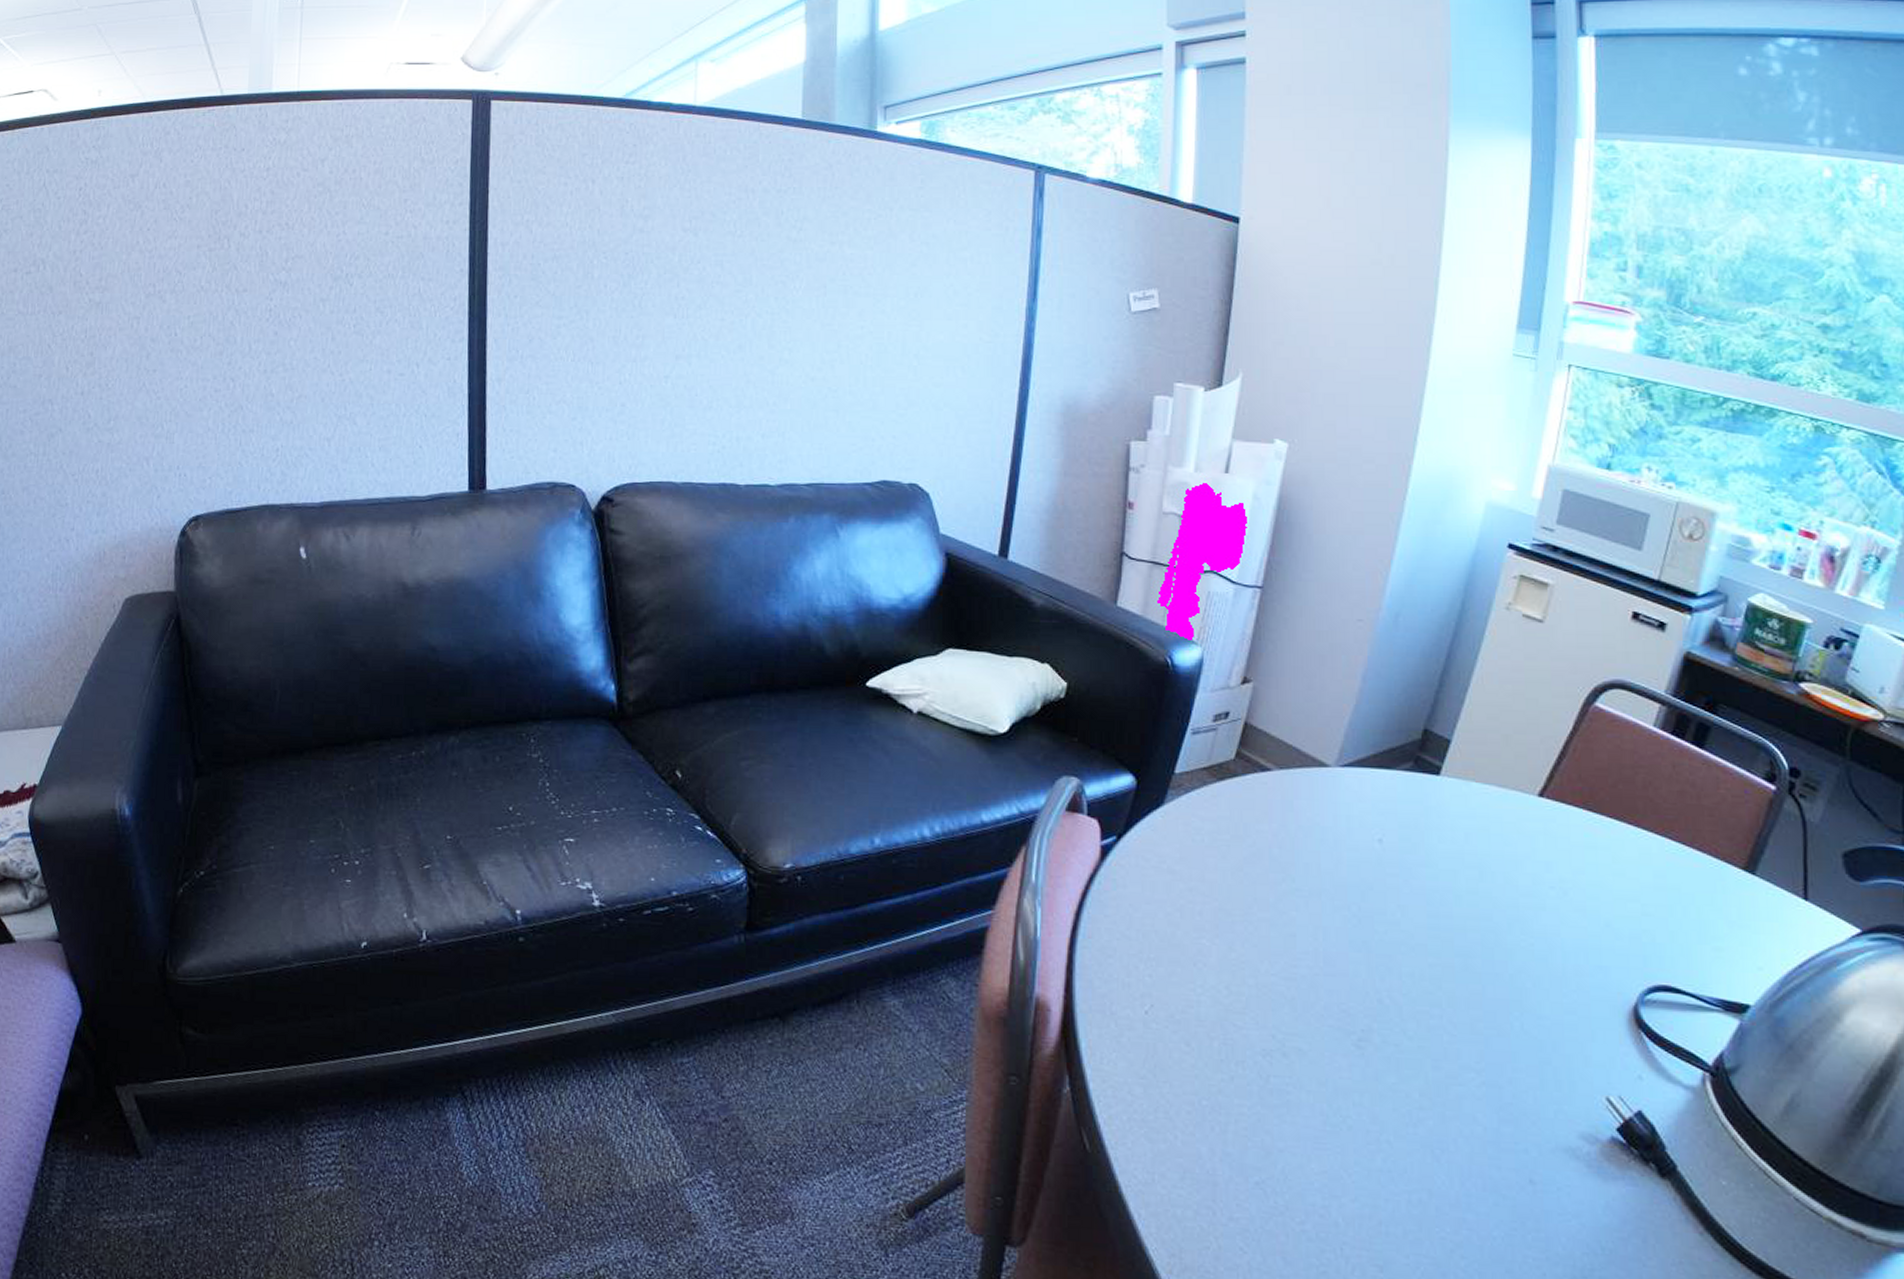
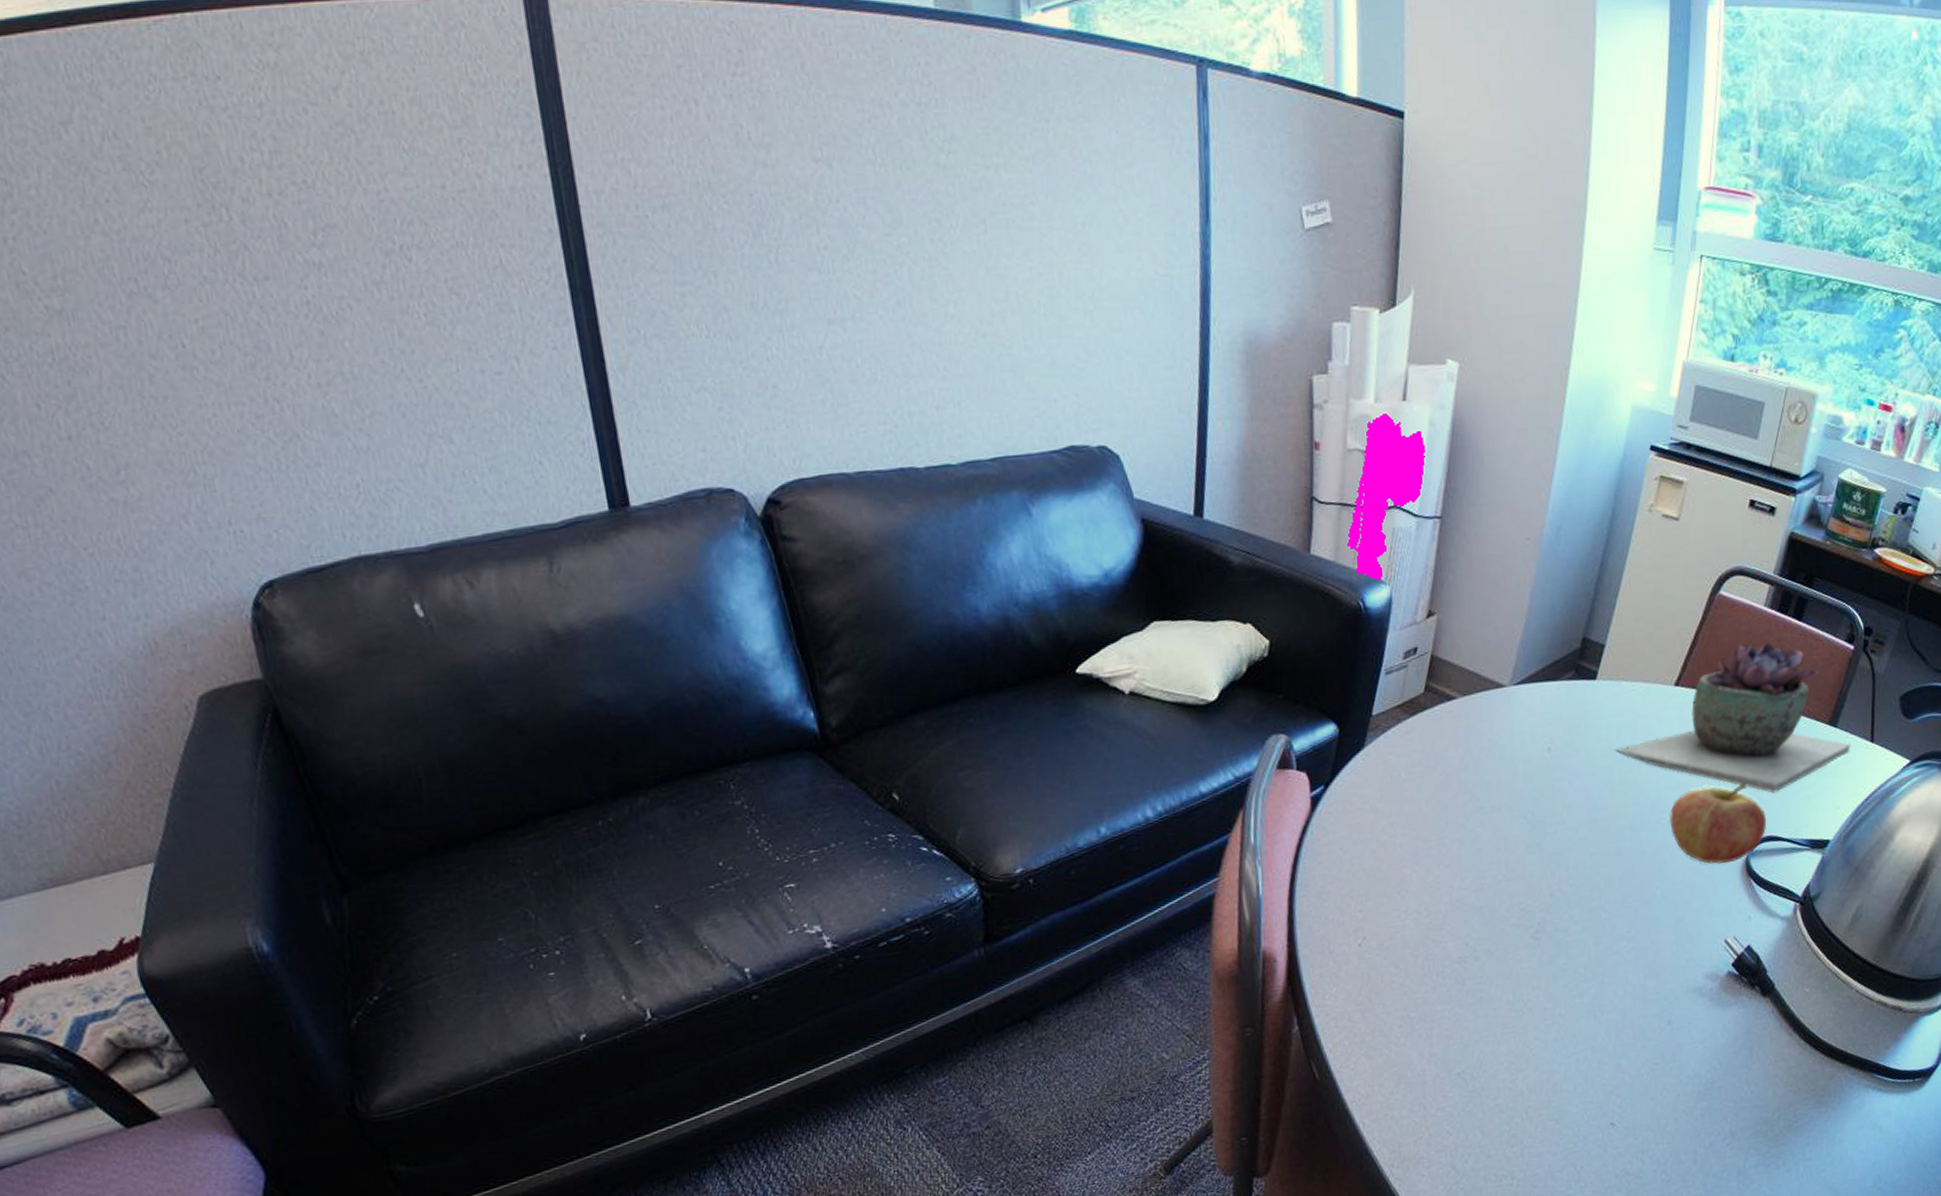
succulent plant: none [1461,762,1776,937] -> present [1614,641,1851,793]
fruit: none [1531,913,1662,1008] -> present [1669,784,1767,865]

